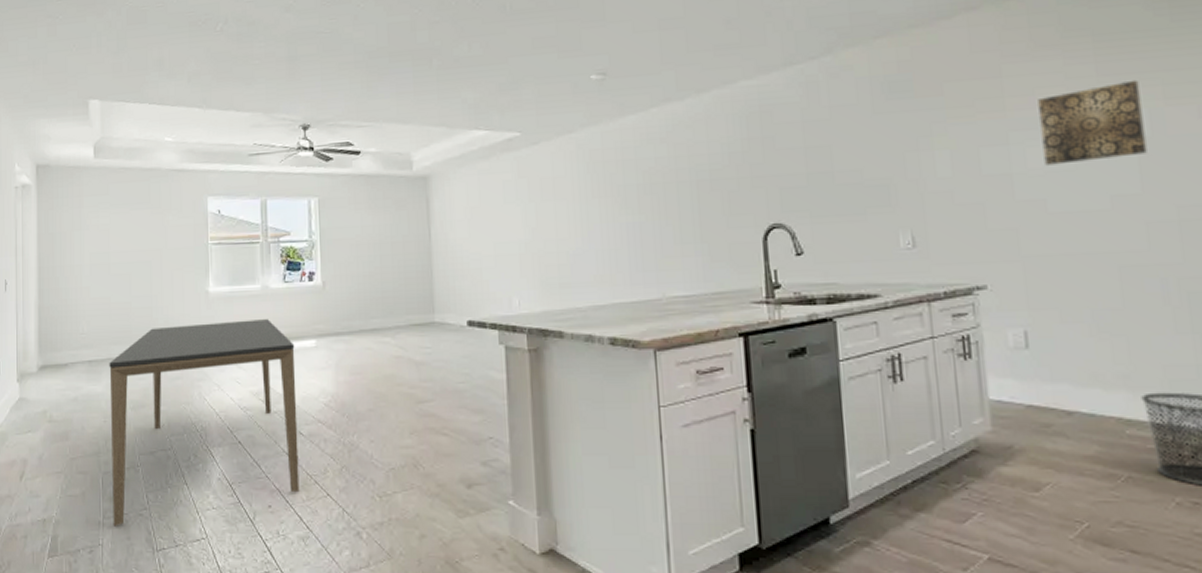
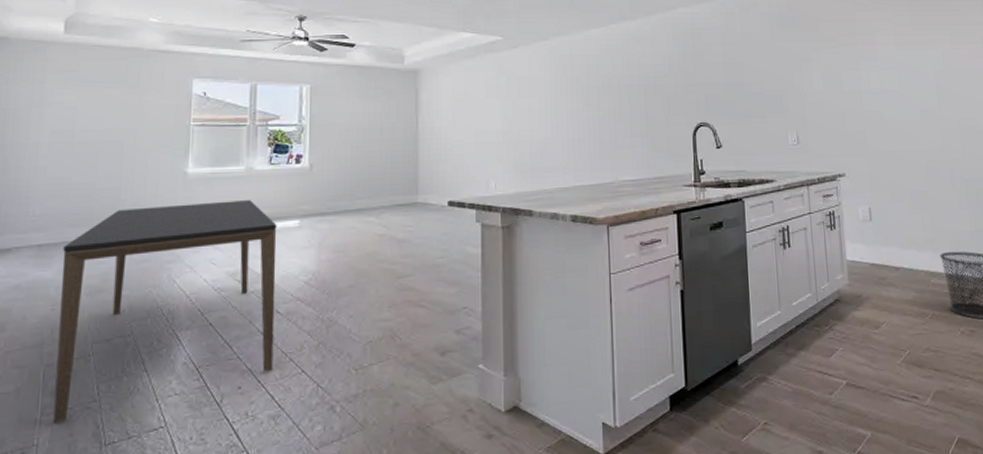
wall art: present [1038,79,1147,166] -> none [877,29,941,86]

